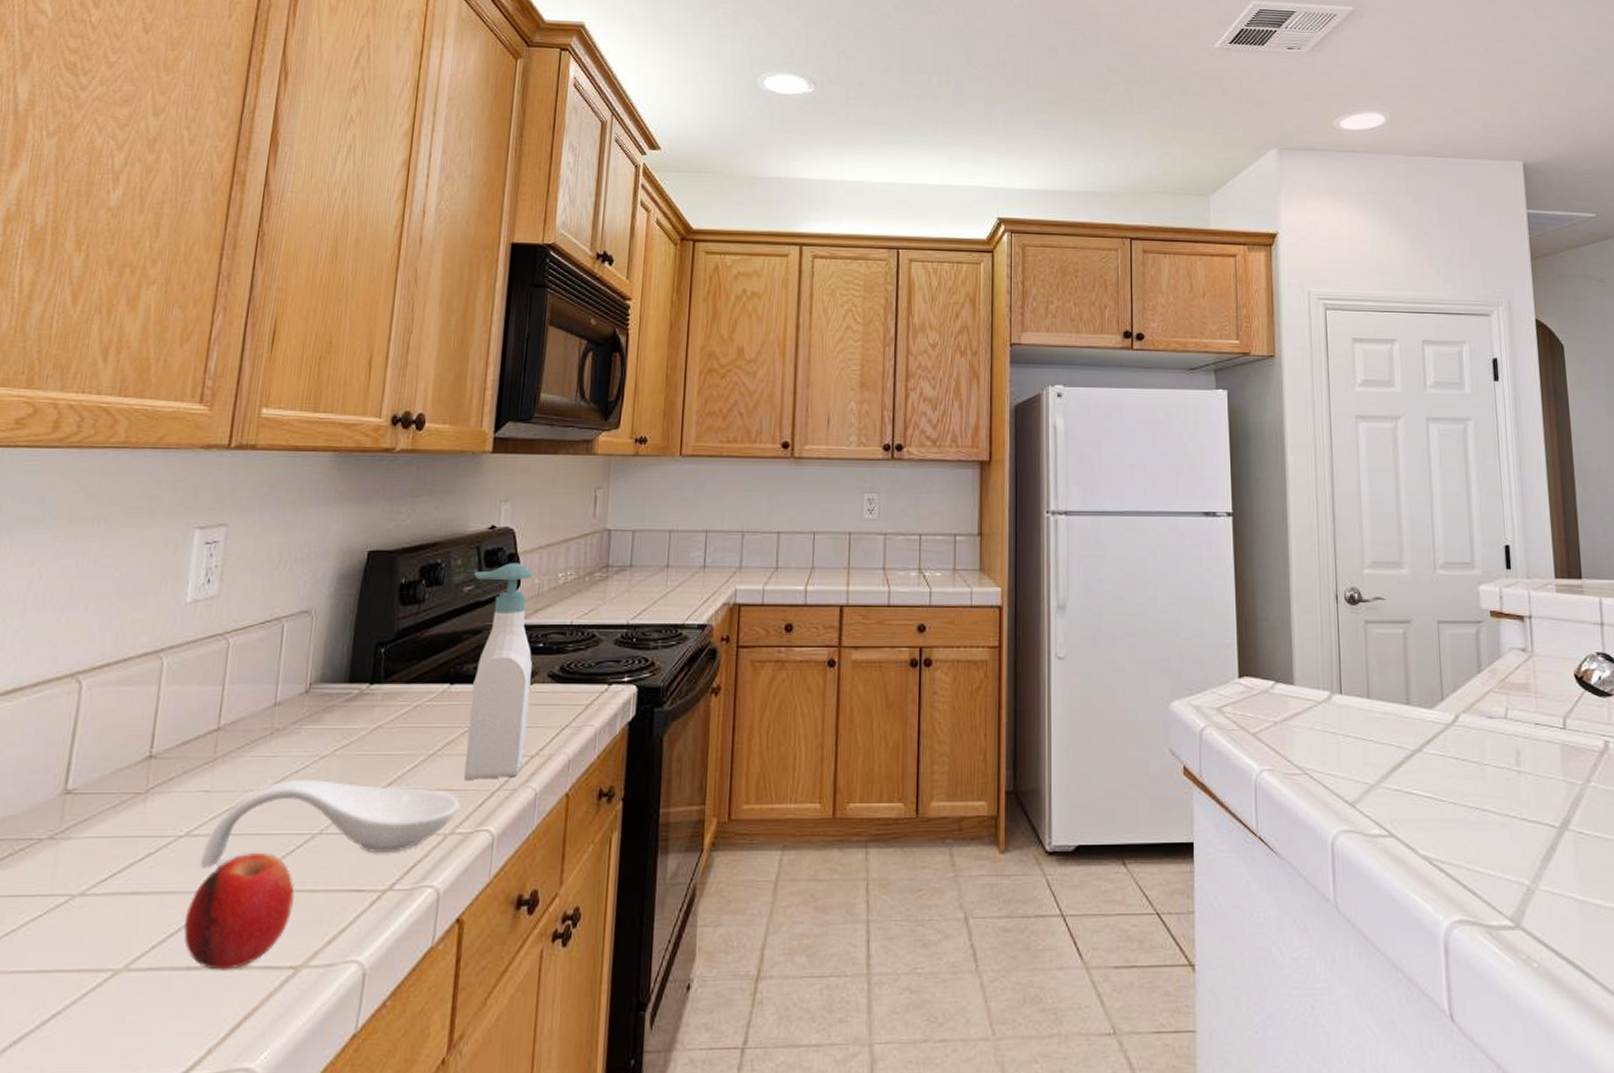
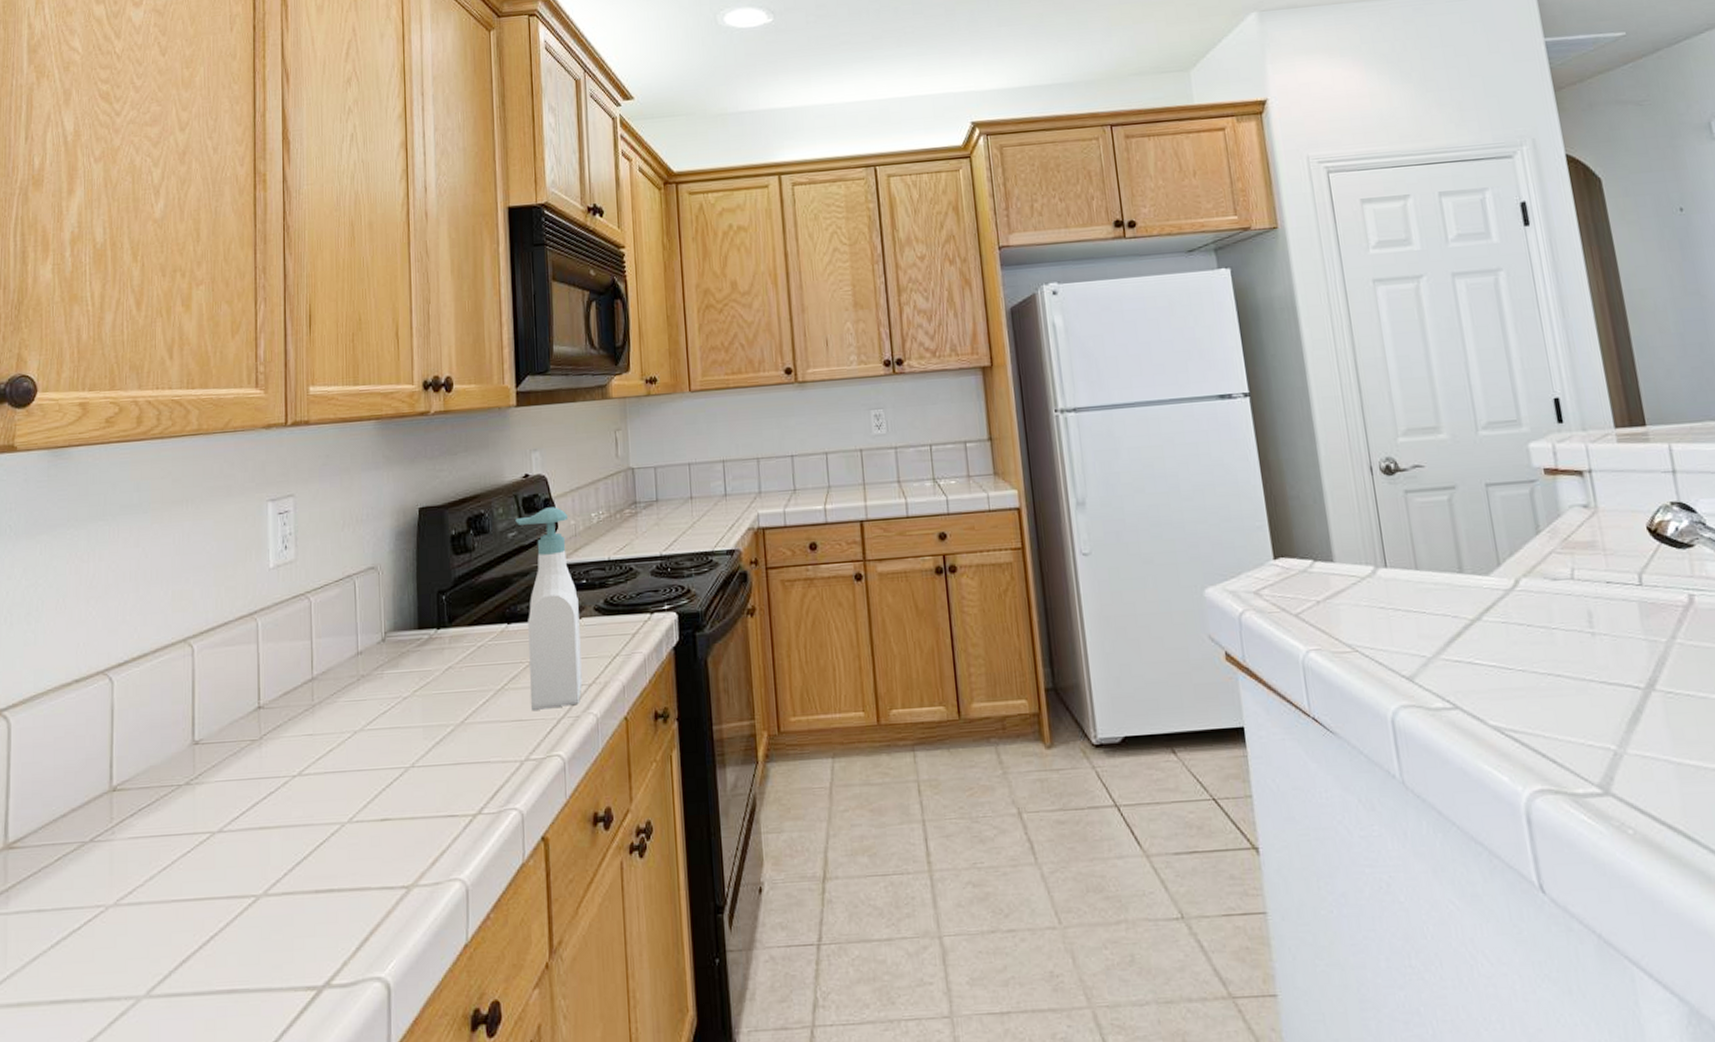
fruit: present [183,853,295,970] -> none [307,787,399,892]
spoon rest: present [199,778,459,869] -> none [314,718,530,804]

